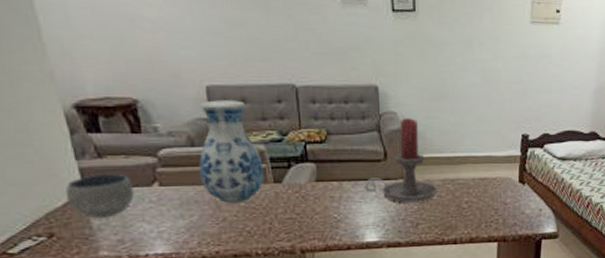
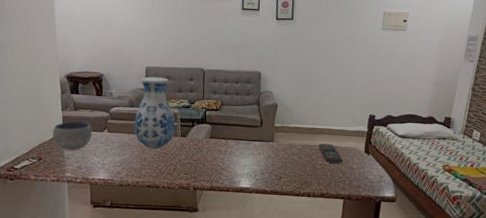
candle holder: present [365,118,437,203] -> none [244,96,299,161]
remote control: none [462,174,494,199] -> present [318,143,343,163]

